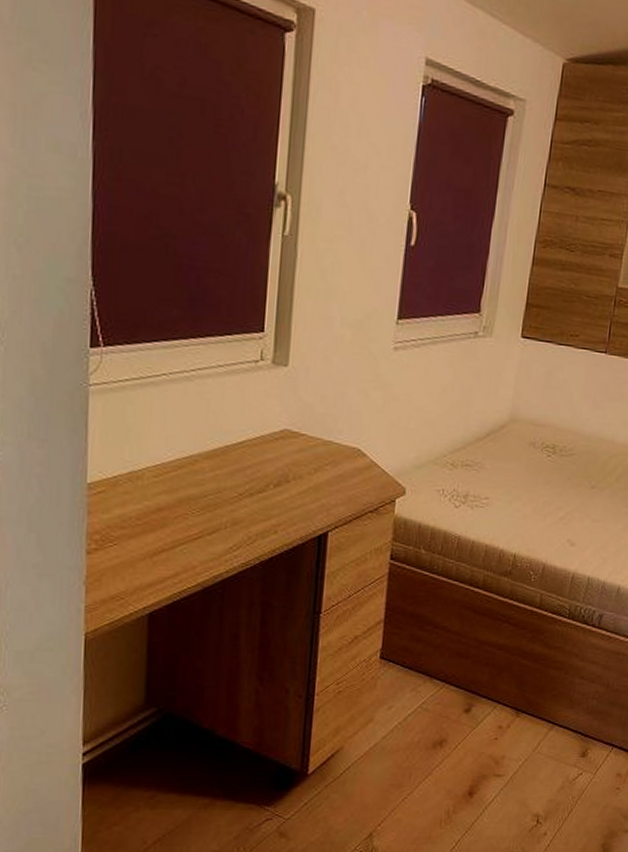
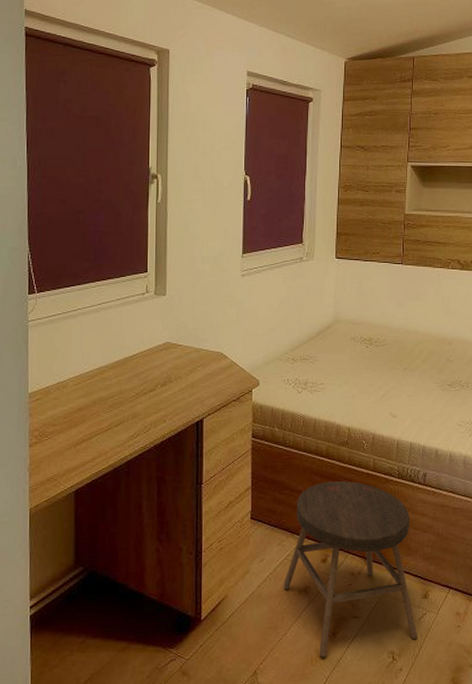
stool: none [414,618,577,820] -> present [283,481,417,658]

